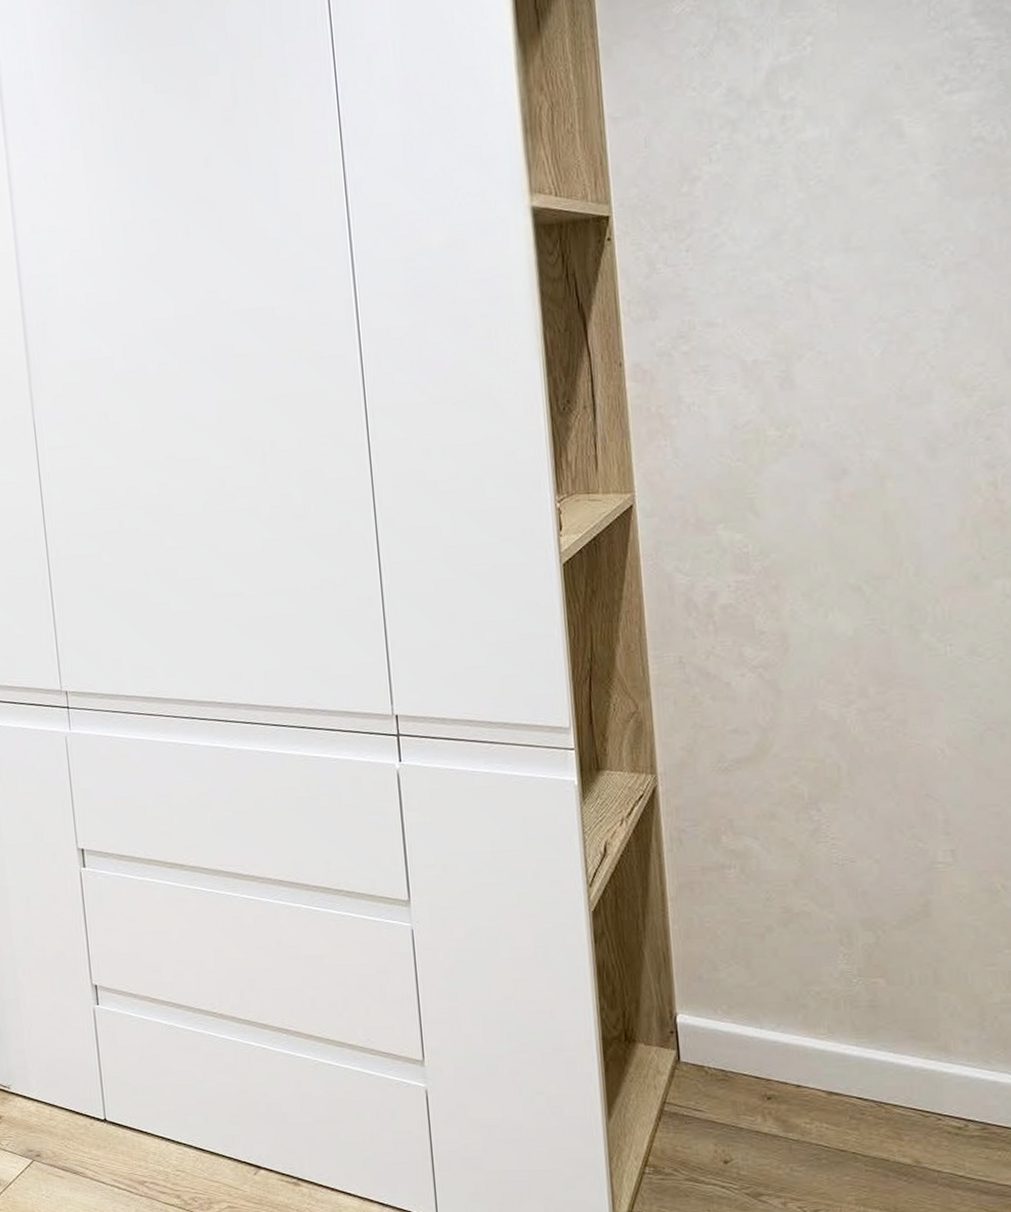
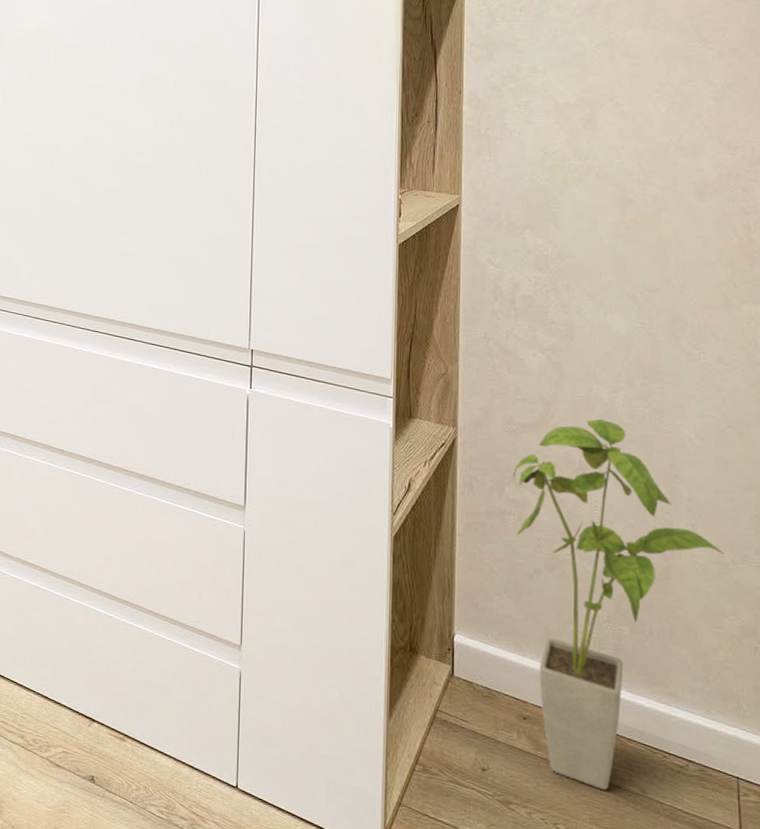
house plant: none [729,740,994,1167] -> present [513,418,725,791]

